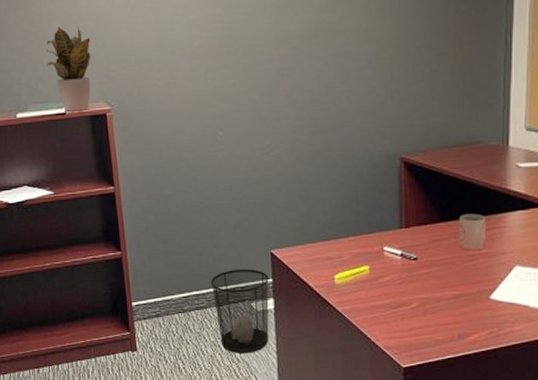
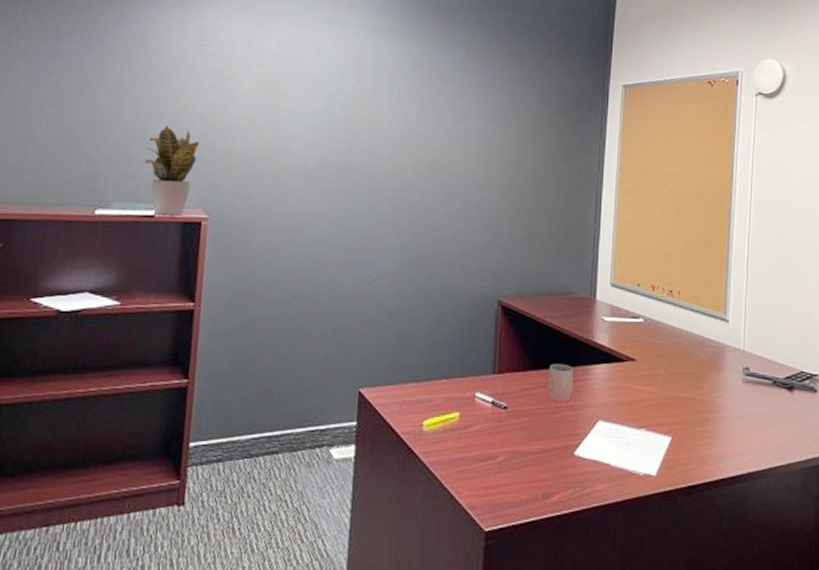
waste bin: present [210,268,269,353] -> none [286,407,353,511]

